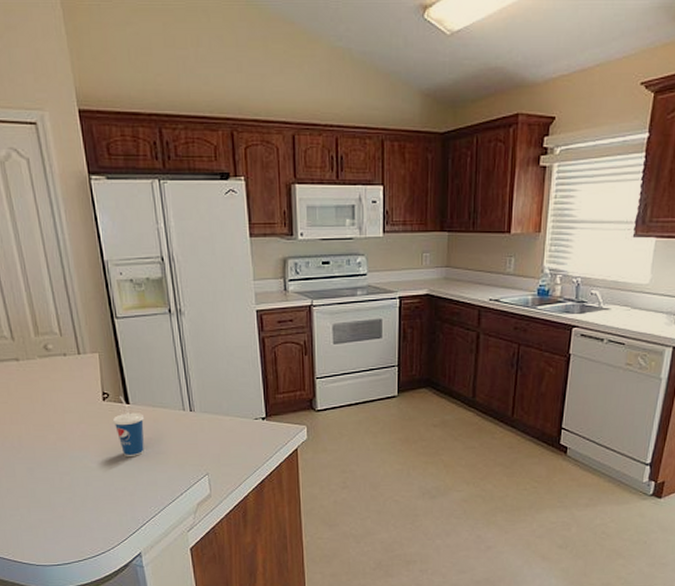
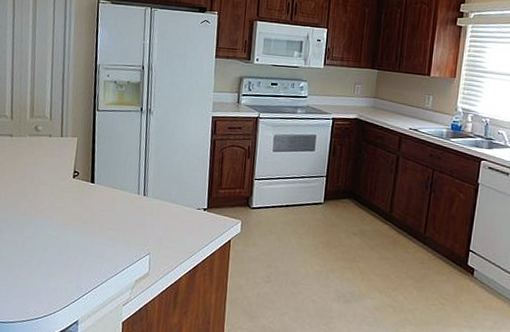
cup: present [112,395,145,456] -> none [77,175,105,230]

